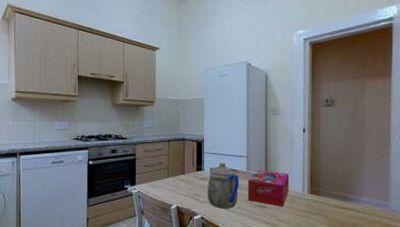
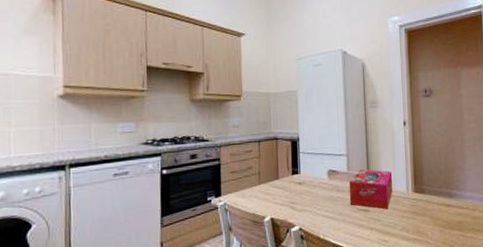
teapot: present [207,162,239,209] -> none [305,163,340,217]

